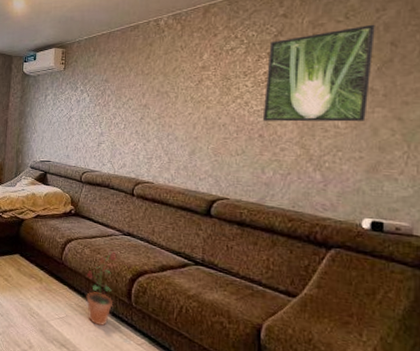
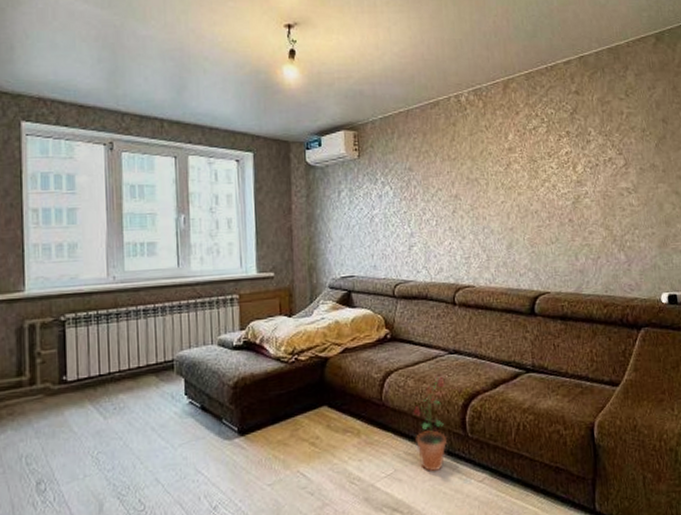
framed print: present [262,24,375,122] -> none [567,102,653,204]

